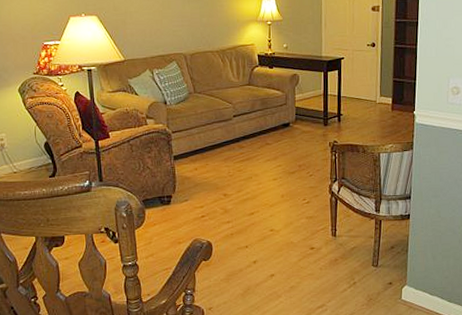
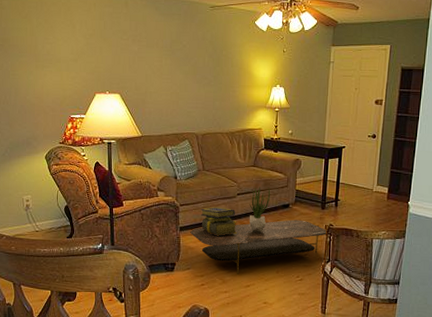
coffee table: none [185,138,333,202] -> present [190,219,328,274]
stack of books: none [195,131,237,163] -> present [200,206,238,236]
potted plant: none [247,106,269,155] -> present [249,187,271,232]

